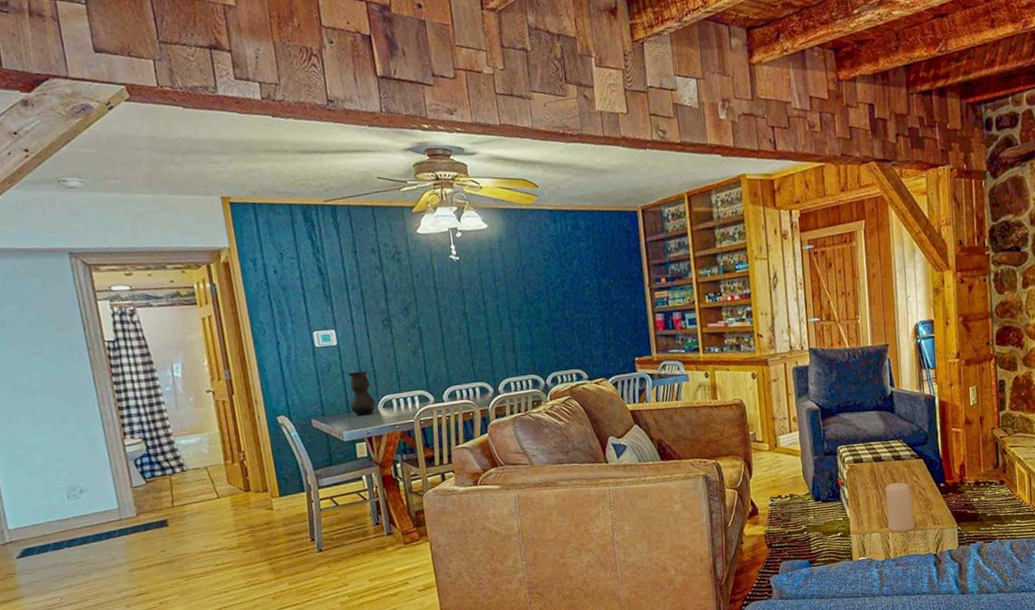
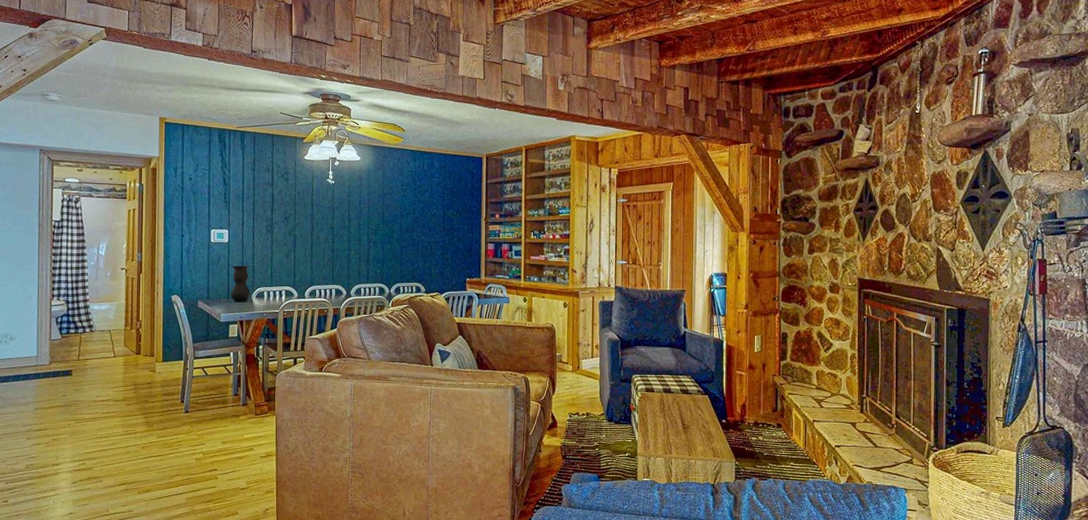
candle: present [885,482,916,533] -> none [671,413,697,461]

